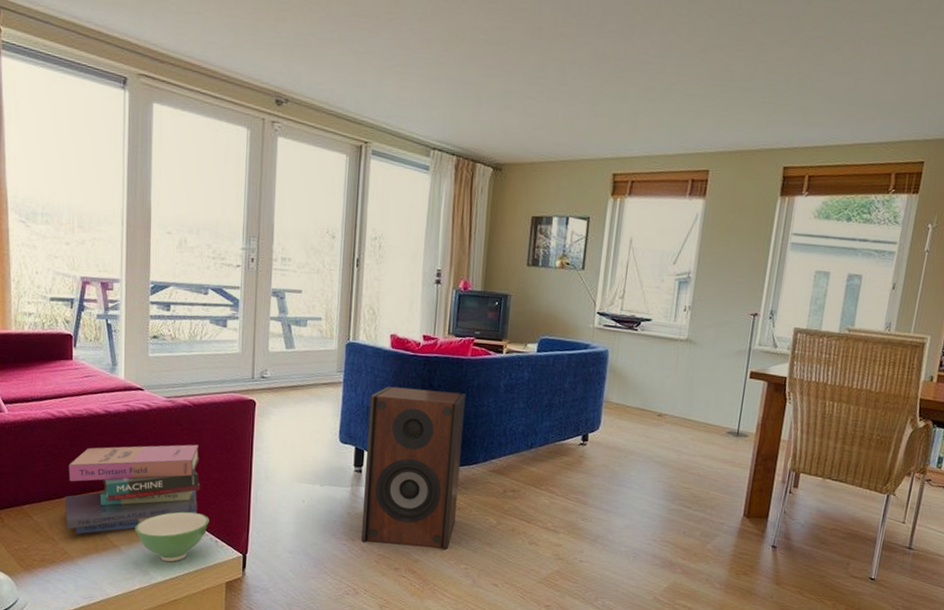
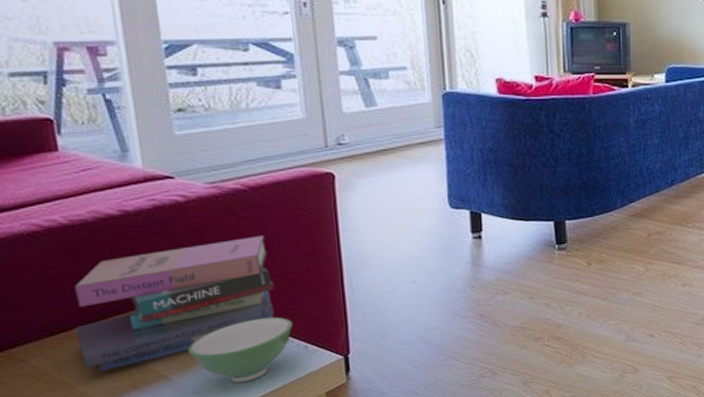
speaker: present [361,386,467,550] -> none [480,136,598,316]

